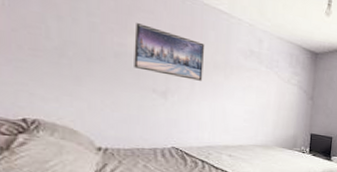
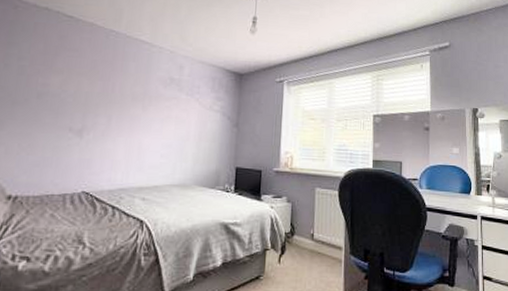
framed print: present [134,23,204,81] -> none [54,62,124,115]

